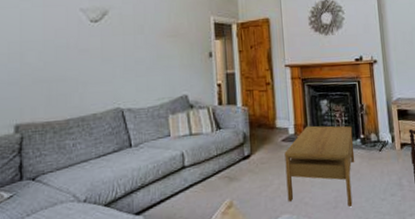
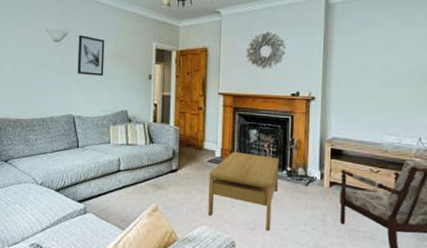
wall art: none [122,12,156,59] -> present [77,34,105,76]

